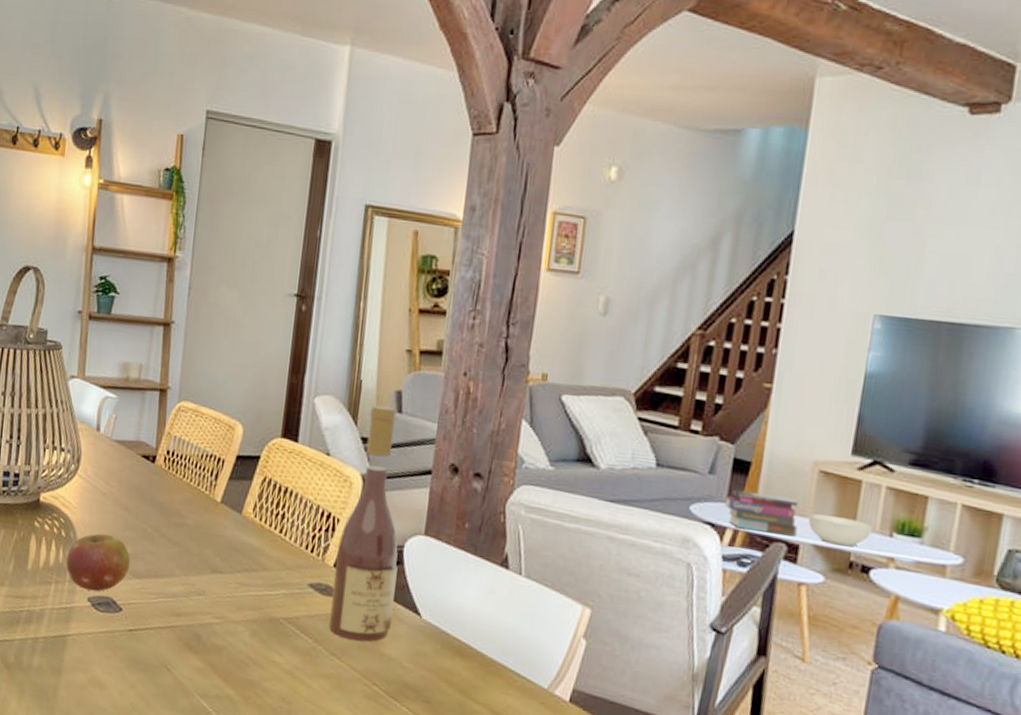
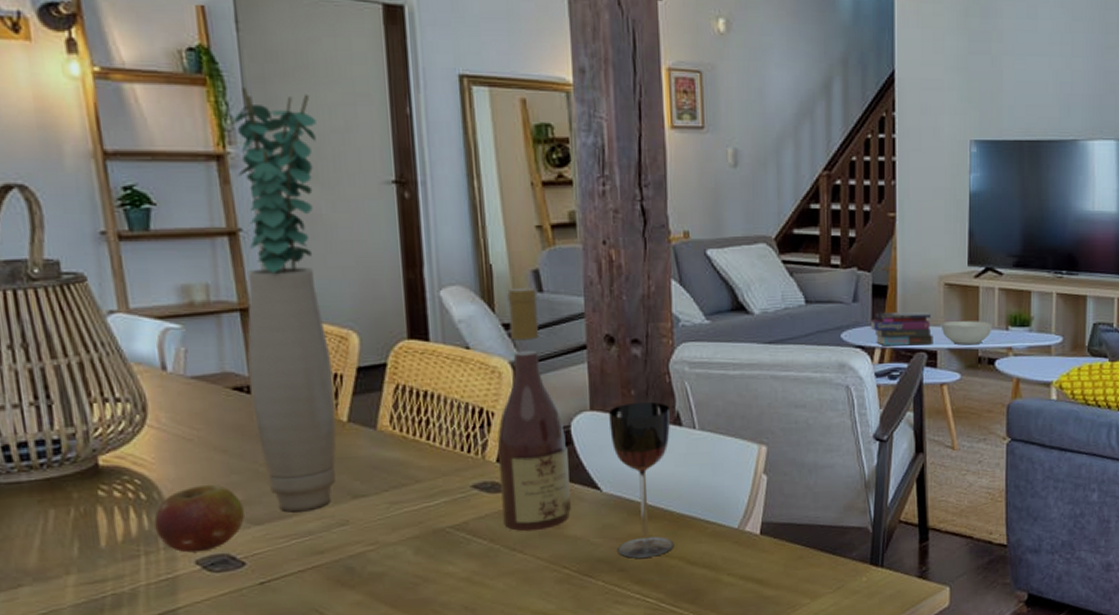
vase: none [151,203,246,575] -> present [232,87,337,513]
wineglass: none [426,535,501,697] -> present [609,401,675,558]

